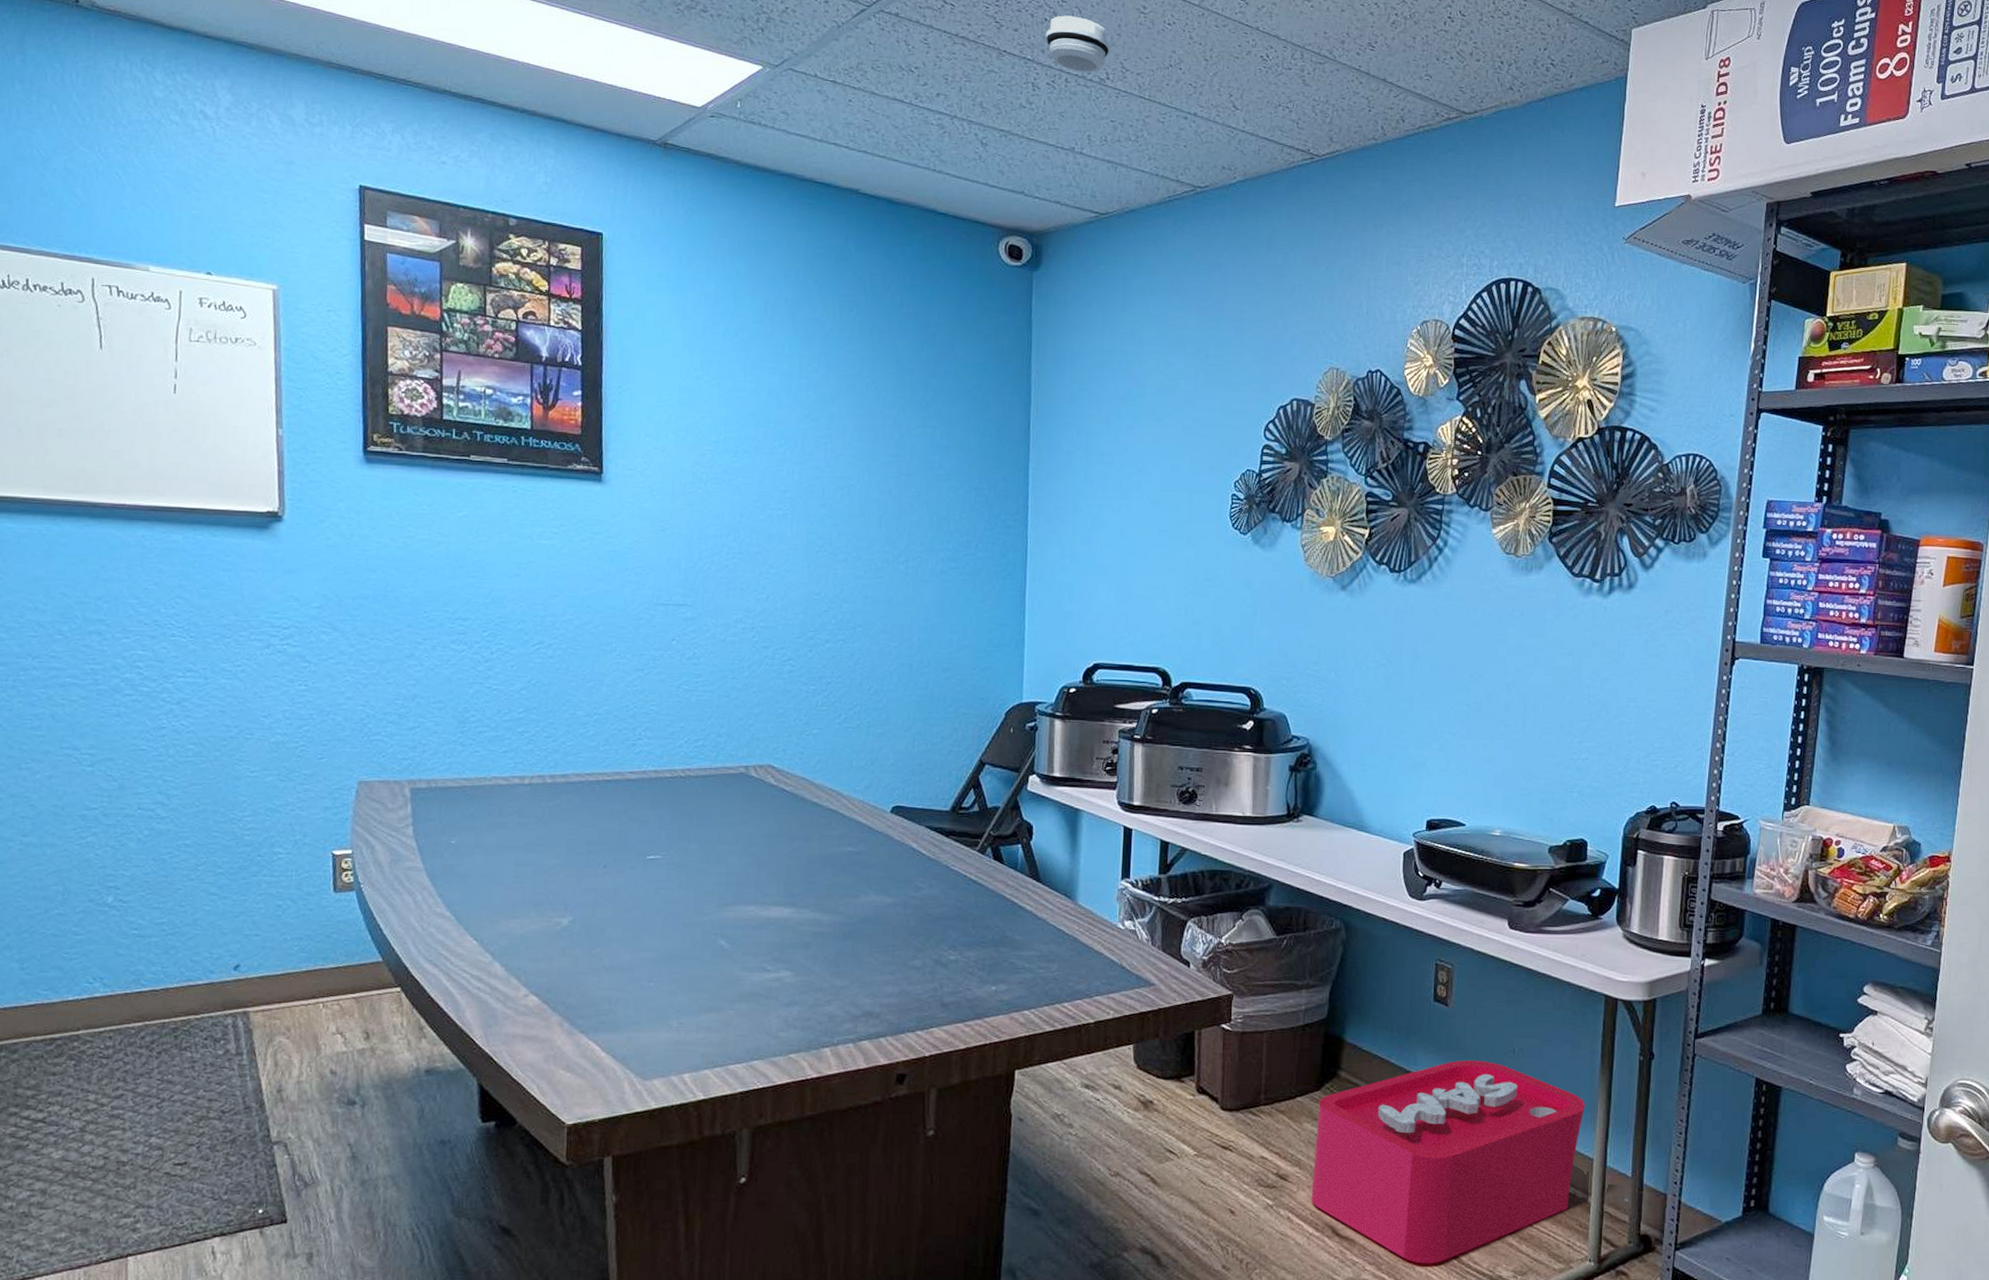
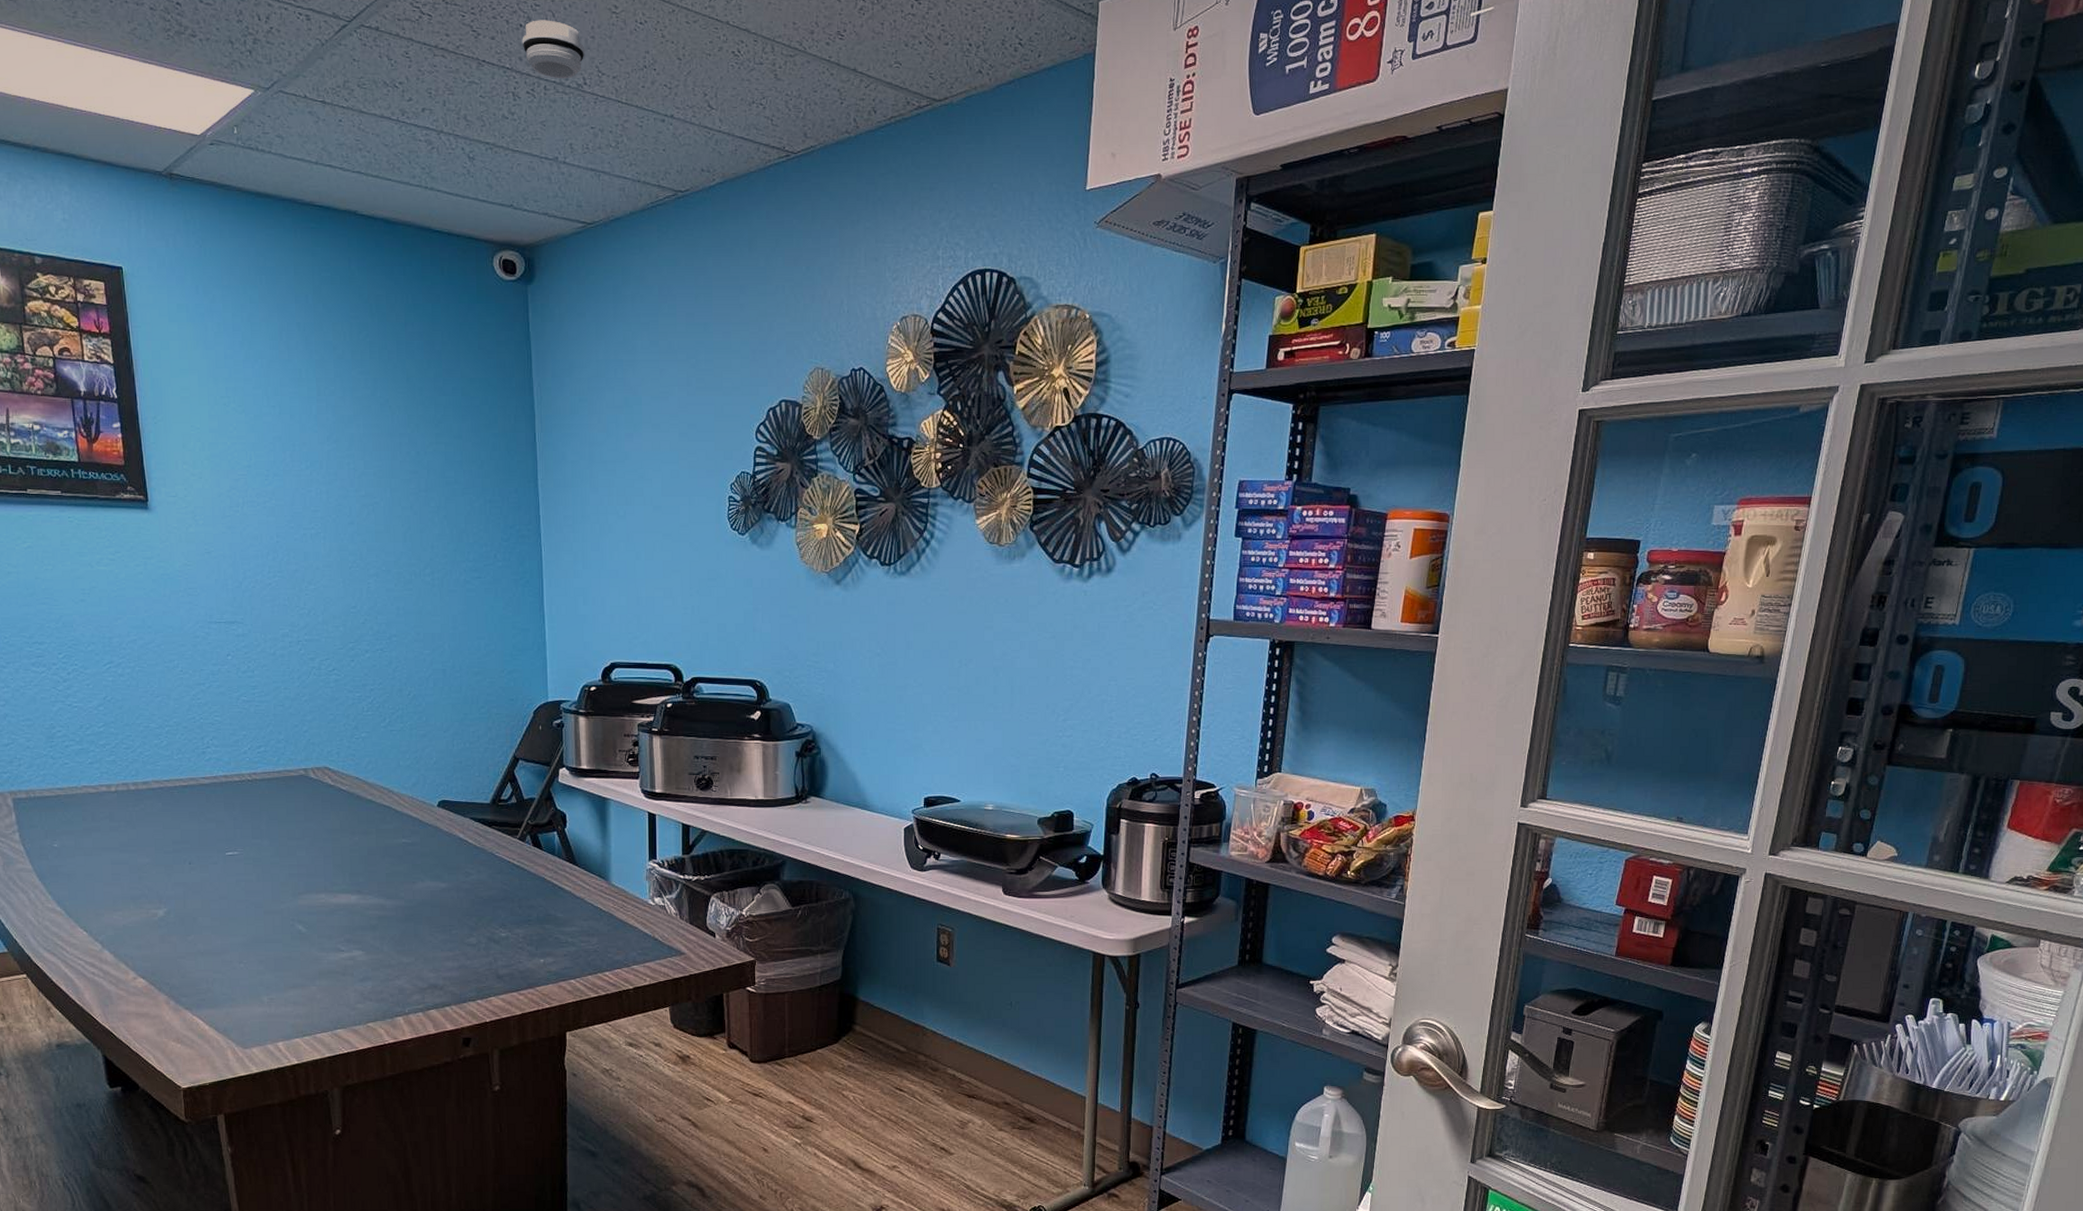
storage bin: present [1311,1060,1630,1264] -> none [834,1013,1120,1191]

